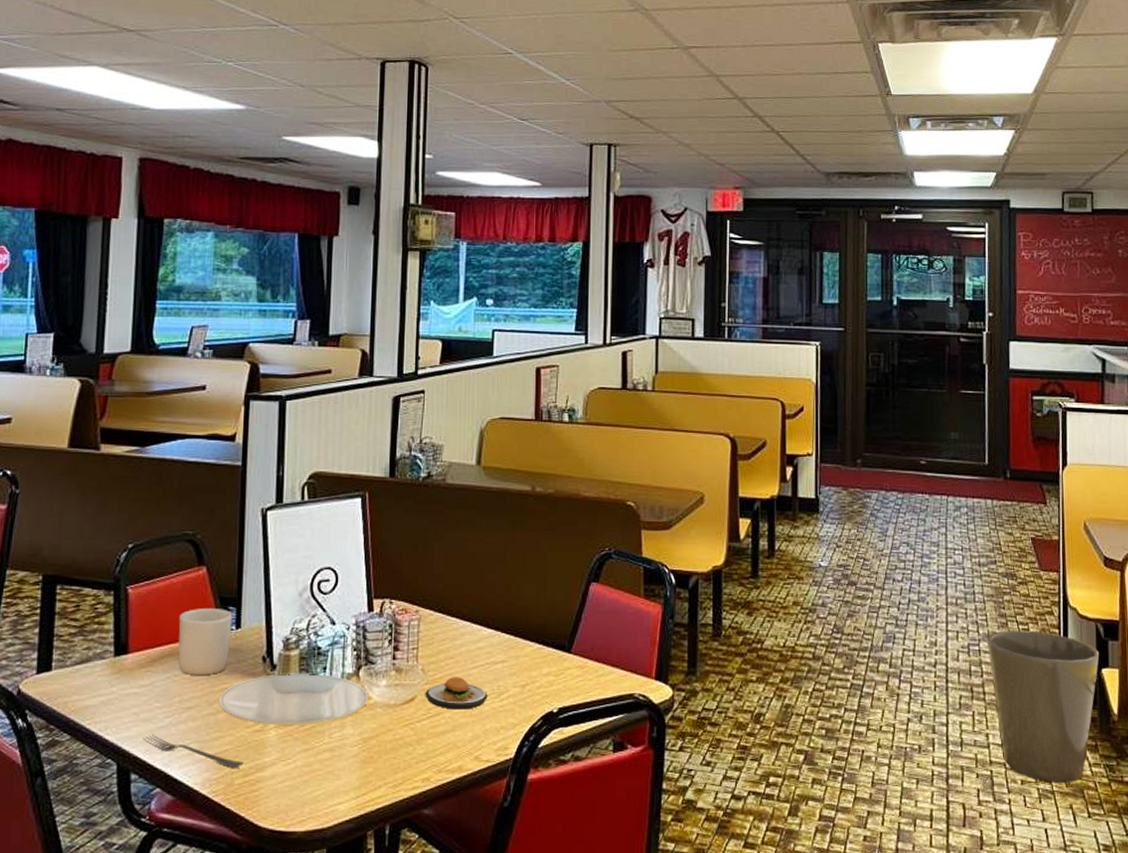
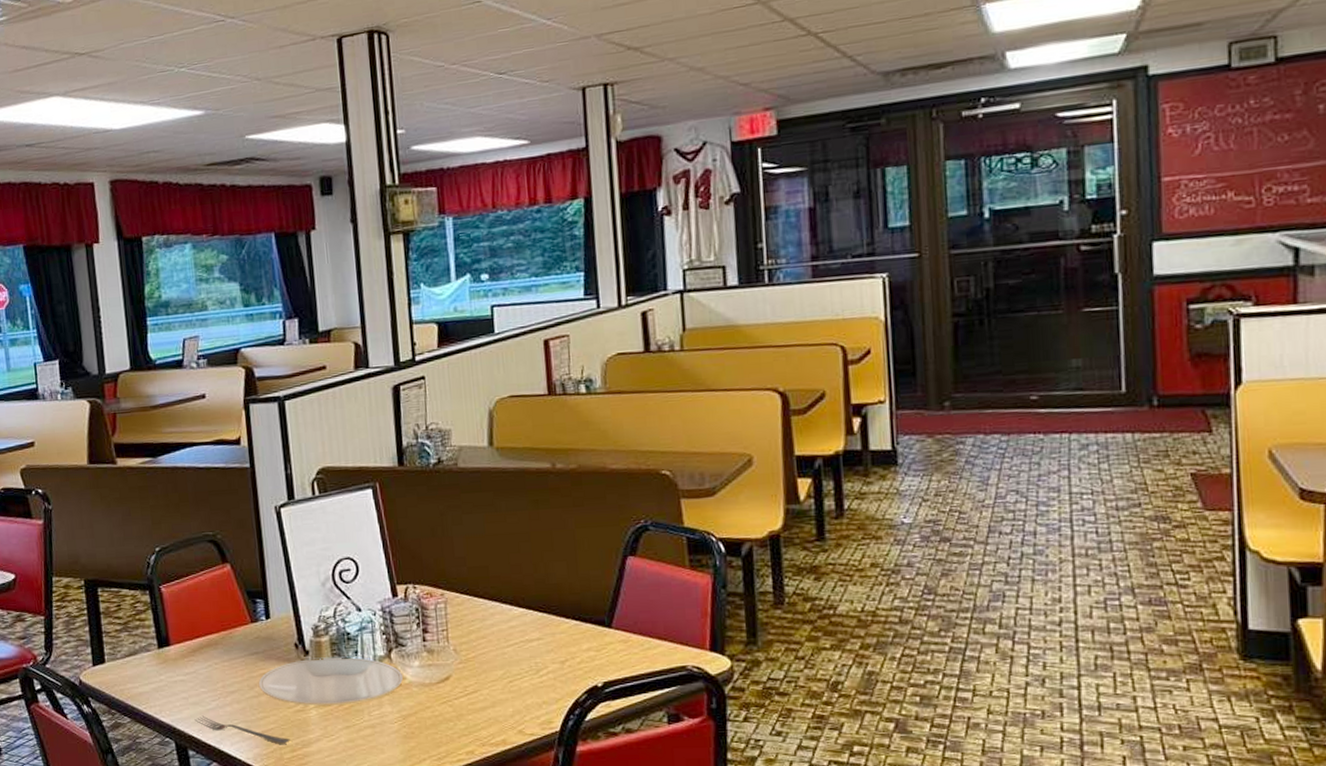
mug: present [178,607,233,675] -> none [211,601,263,662]
burger: present [425,677,488,710] -> none [460,655,526,687]
trash can: present [986,630,1100,783] -> none [1130,580,1294,748]

